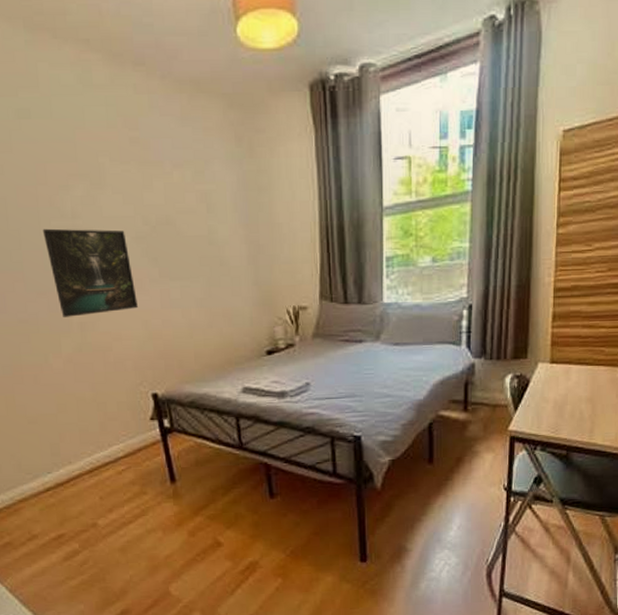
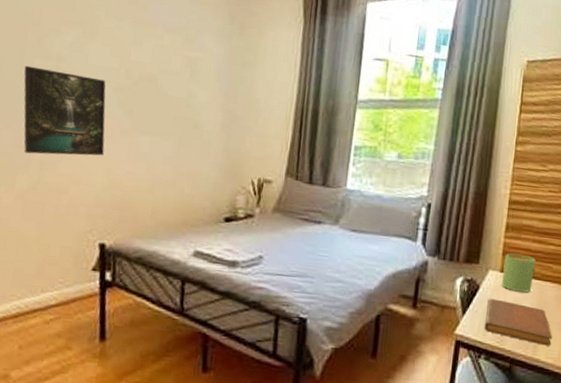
notebook: none [538,390,609,429] -> present [484,298,553,346]
mug: none [552,342,587,380] -> present [501,253,536,293]

